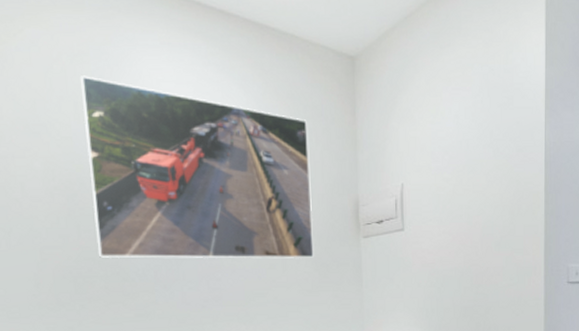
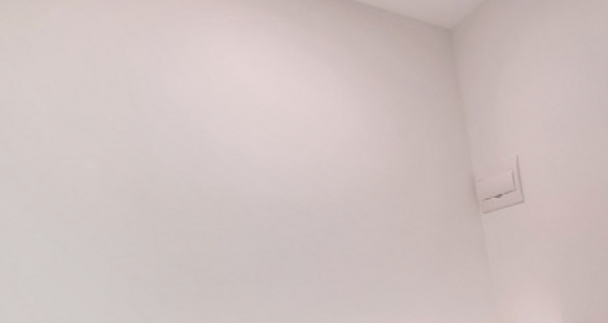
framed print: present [80,75,314,259] -> none [131,60,434,262]

